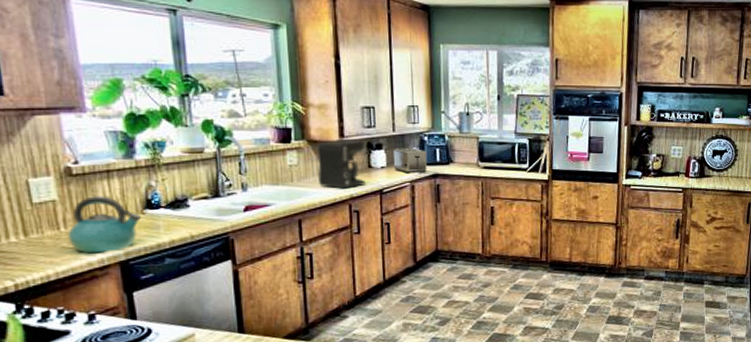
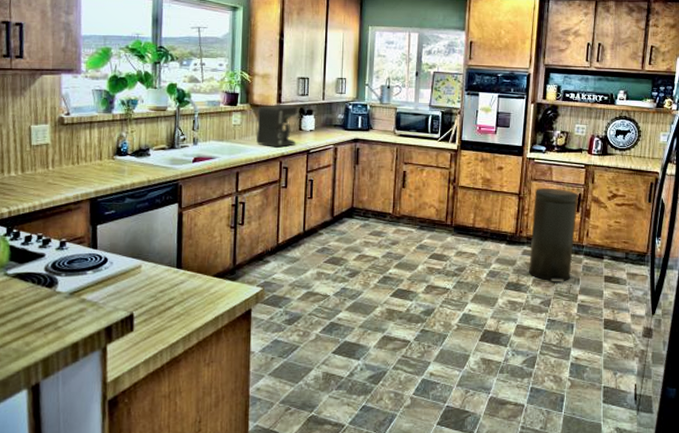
kettle: present [67,196,142,254] -> none [53,142,112,190]
toaster: present [393,147,427,174] -> none [320,114,350,138]
pedal bin: none [629,215,677,312] -> present [529,188,578,282]

